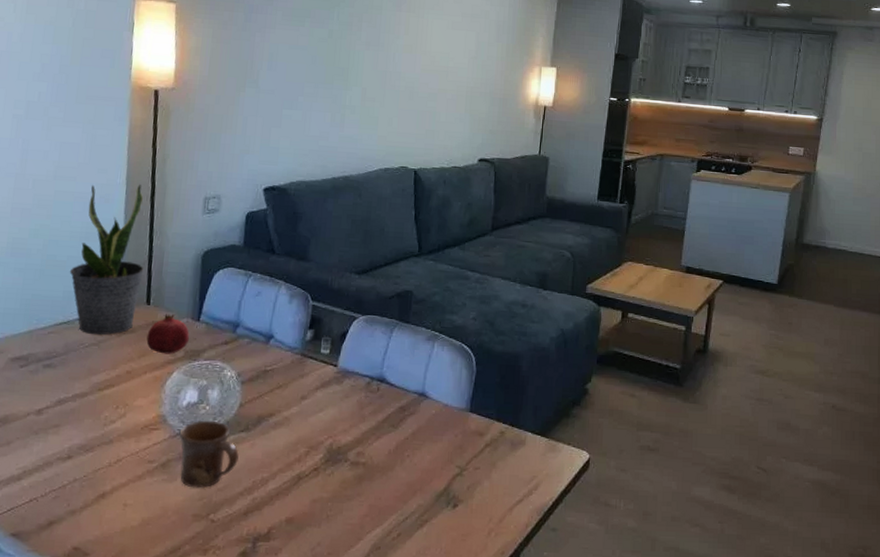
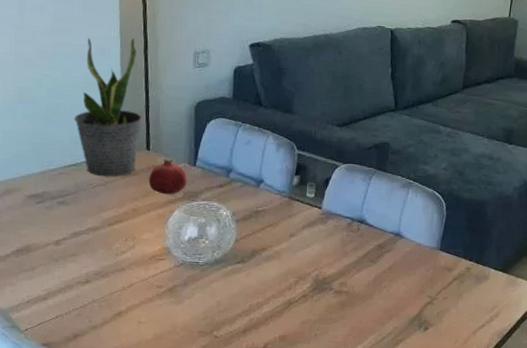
mug: present [179,420,239,489] -> none [183,252,236,310]

